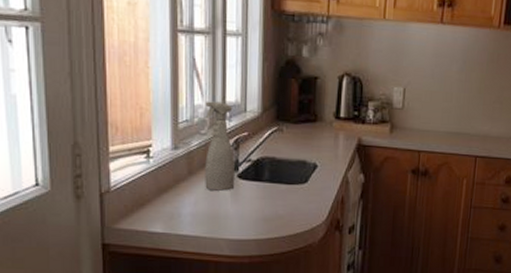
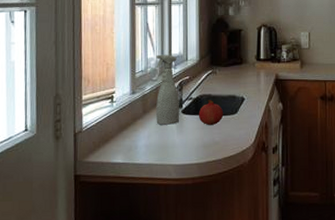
fruit: none [258,163,291,196] -> present [198,99,224,126]

